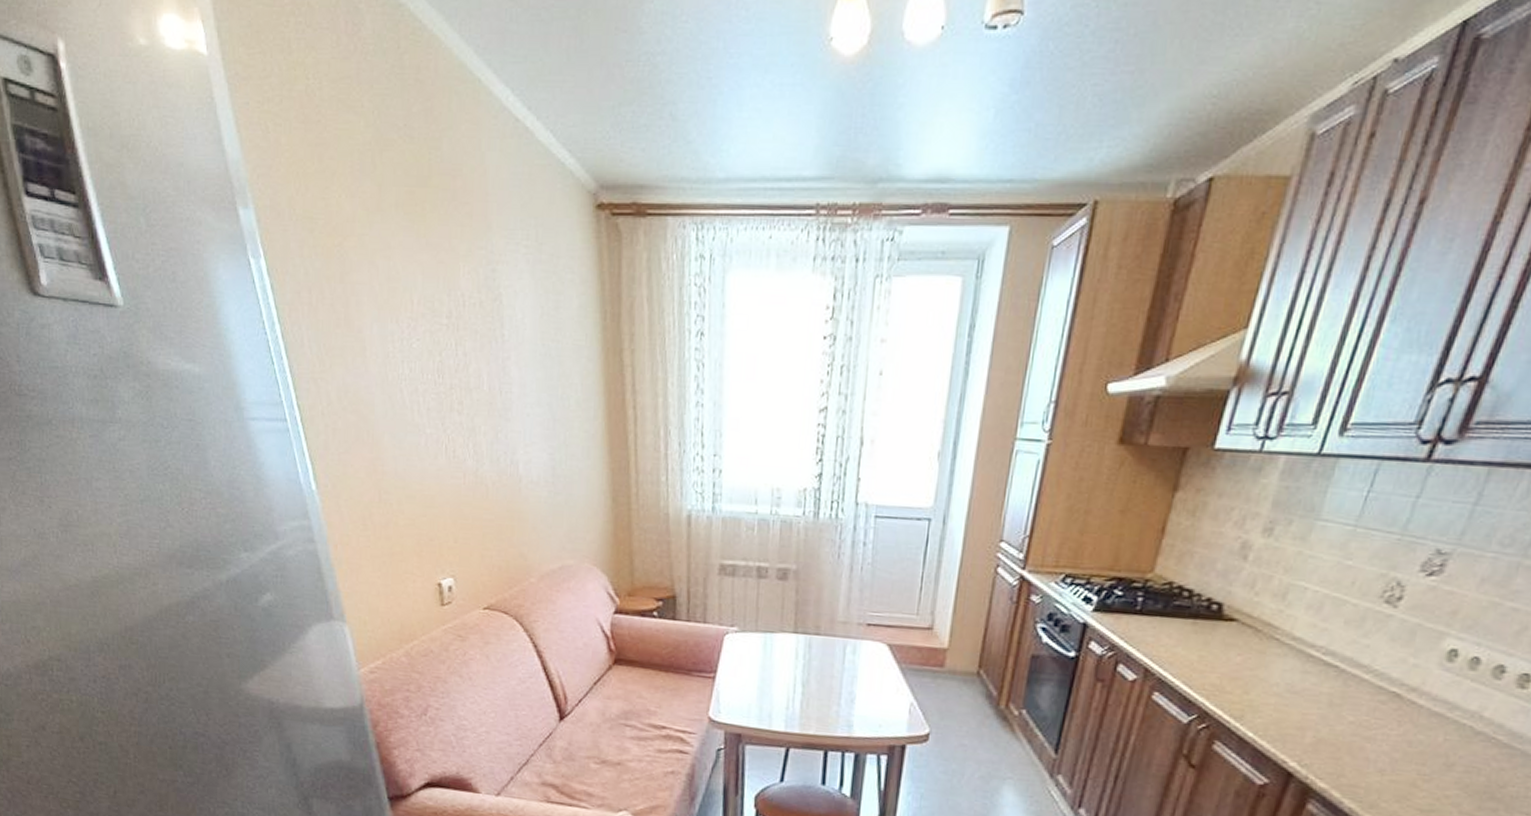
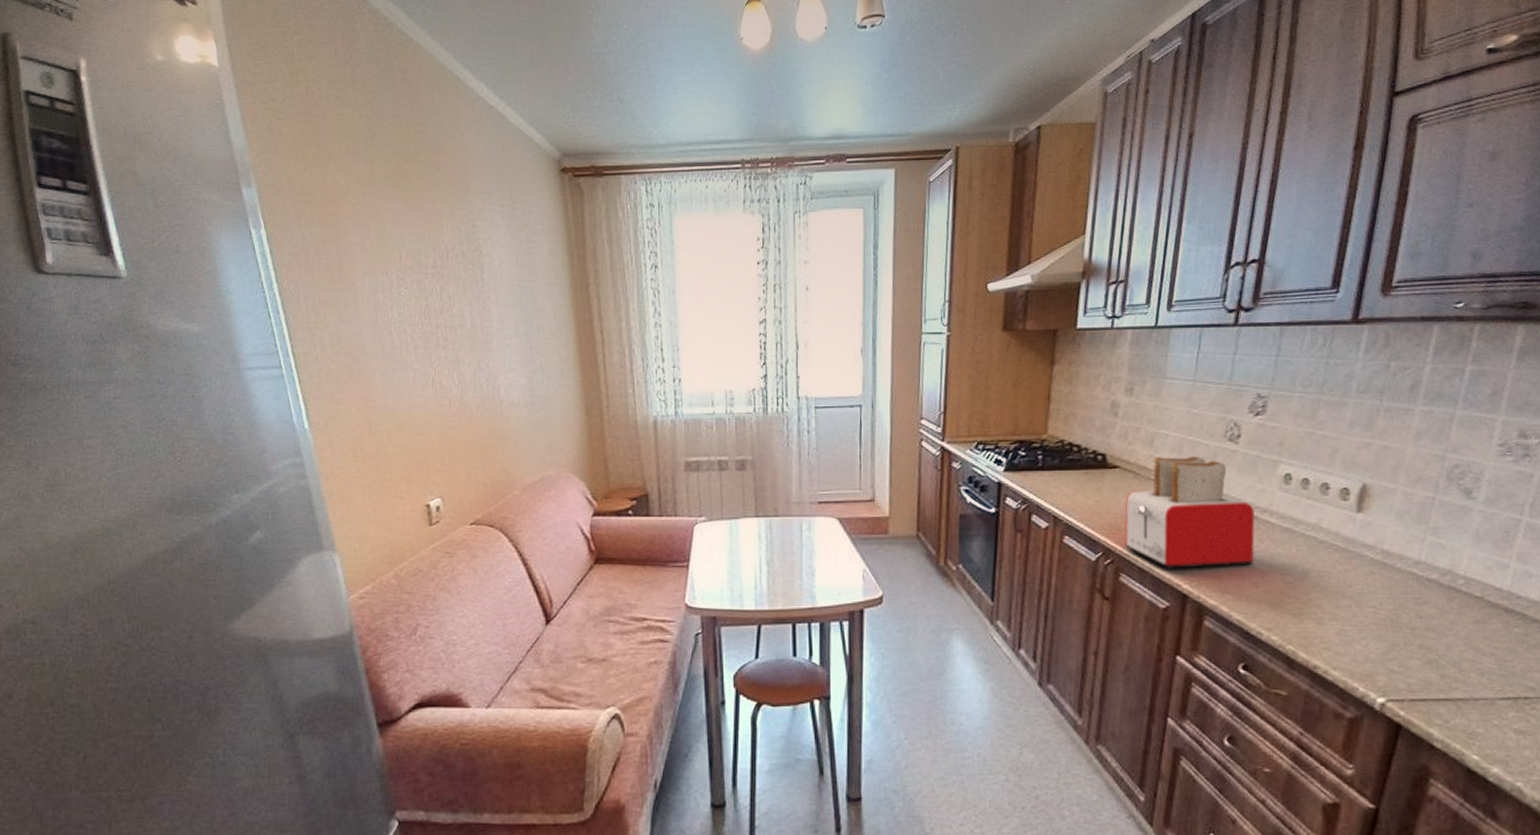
toaster: none [1227,613,1400,750] -> present [1125,457,1255,570]

